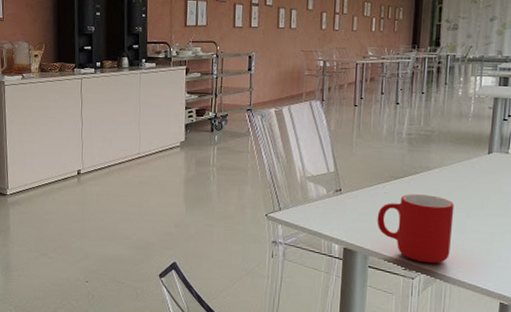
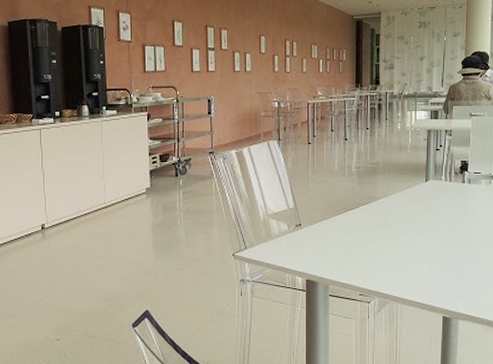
cup: present [377,194,455,264] -> none [334,223,400,287]

